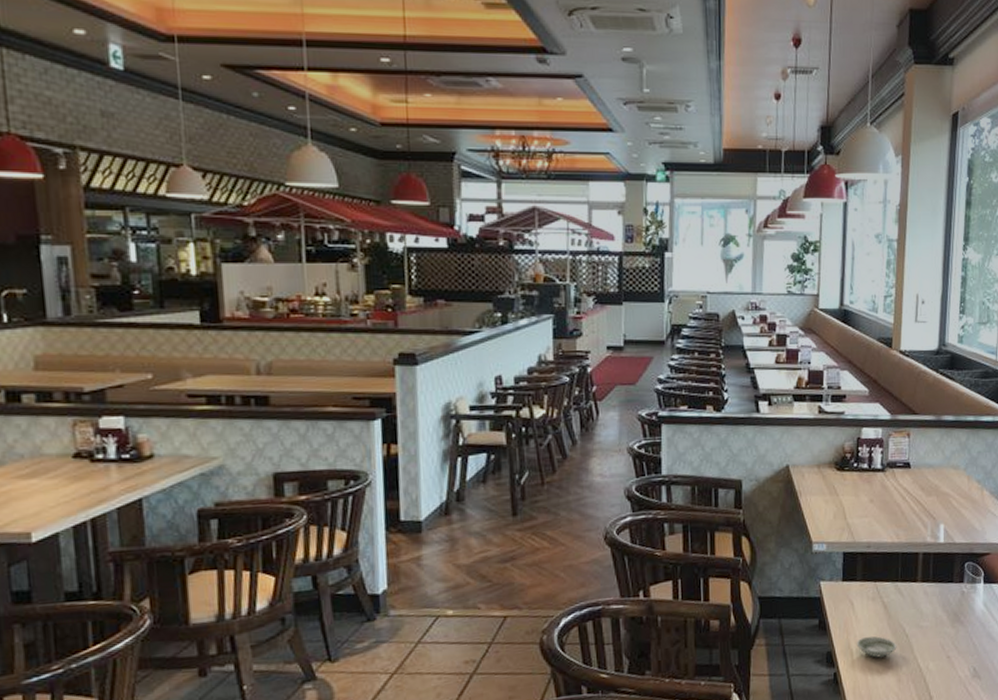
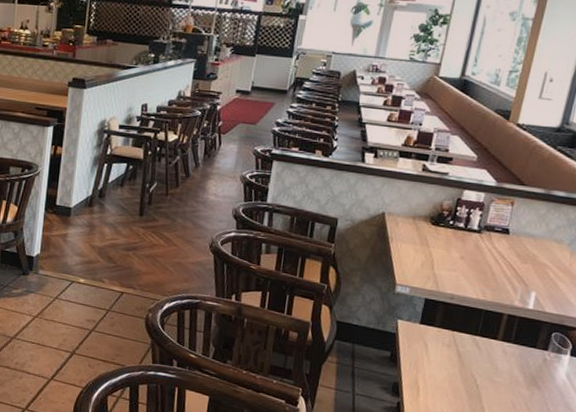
saucer: present [856,635,897,658] -> none [424,377,466,400]

